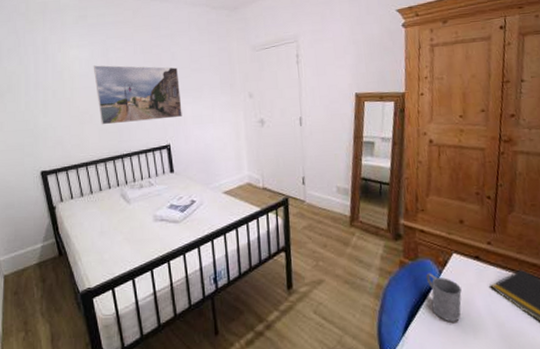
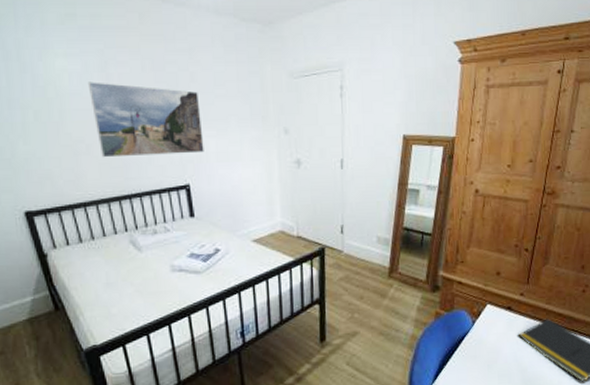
mug: present [425,273,462,322] -> none [459,323,492,369]

